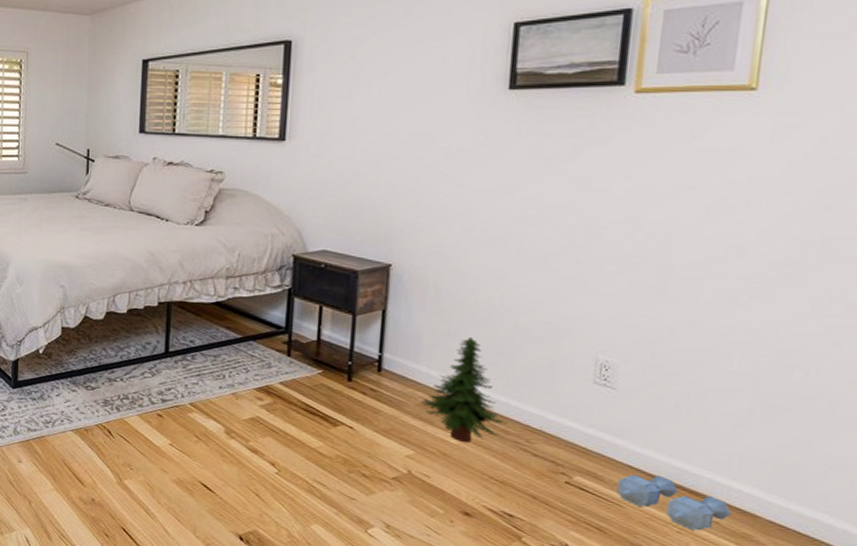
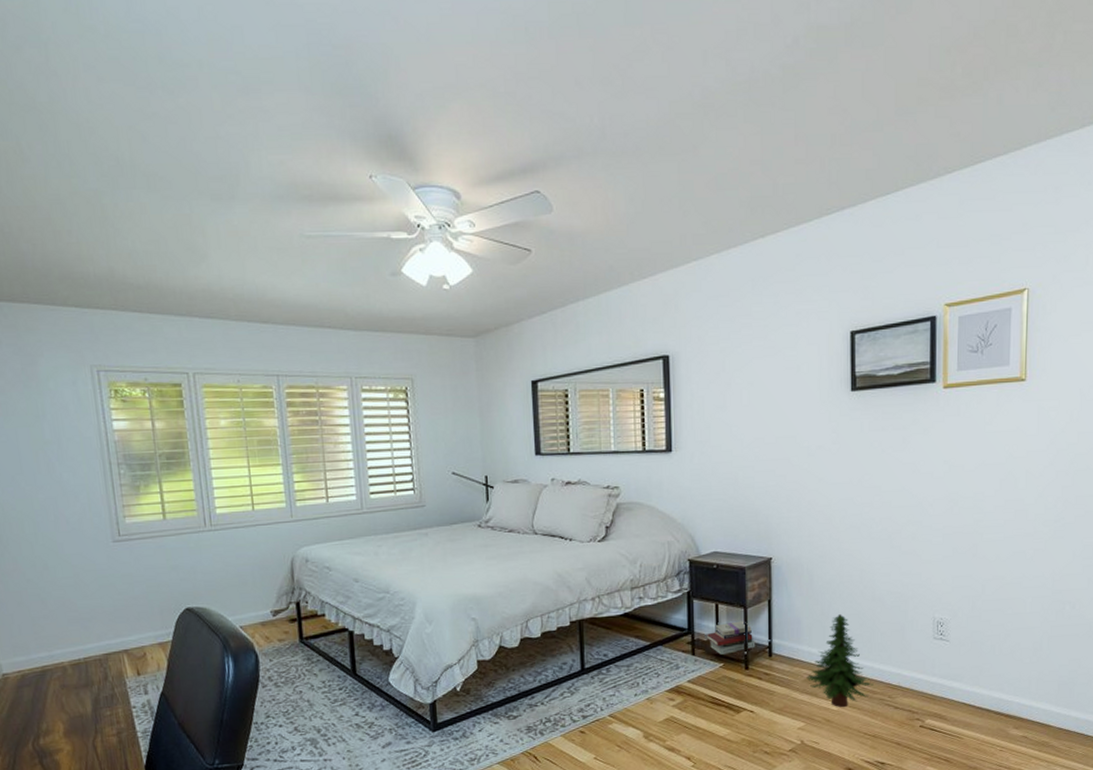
books: none [305,327,363,361] -> present [706,621,756,655]
dumbbells: present [616,474,732,531] -> none [956,706,1035,747]

